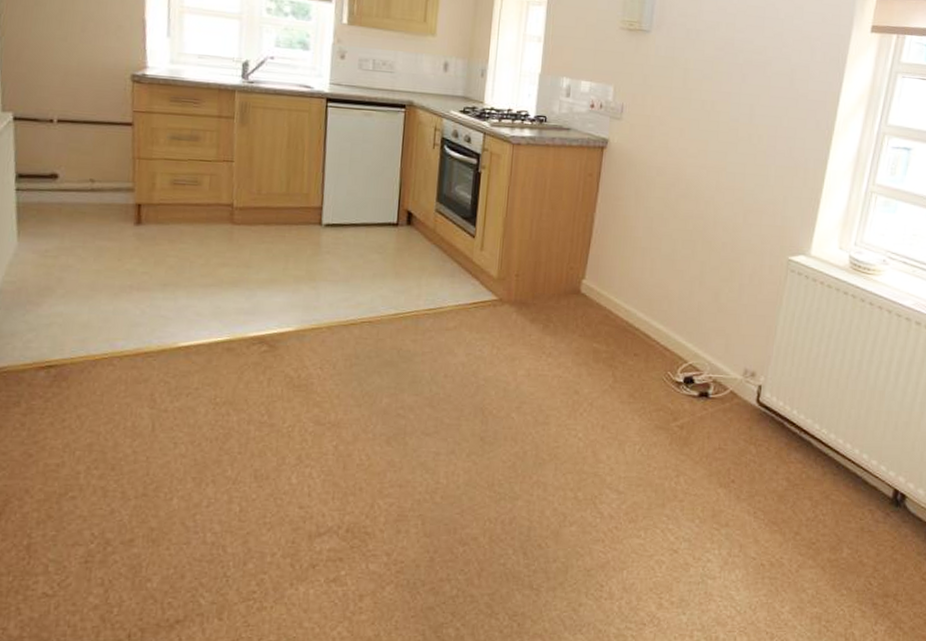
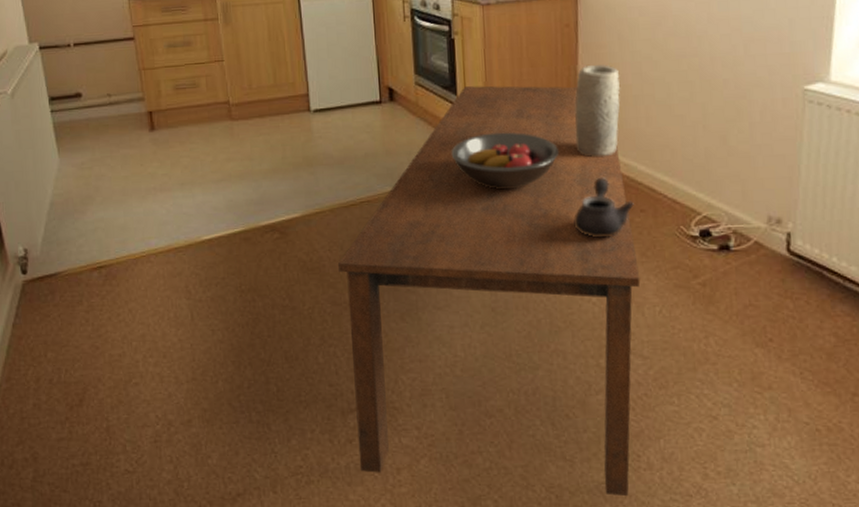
dining table: none [319,220,626,625] -> present [338,86,641,497]
fruit bowl: none [461,267,566,323] -> present [451,132,558,190]
teapot: none [571,321,629,377] -> present [574,178,634,238]
vase: none [583,214,632,301] -> present [575,65,621,157]

